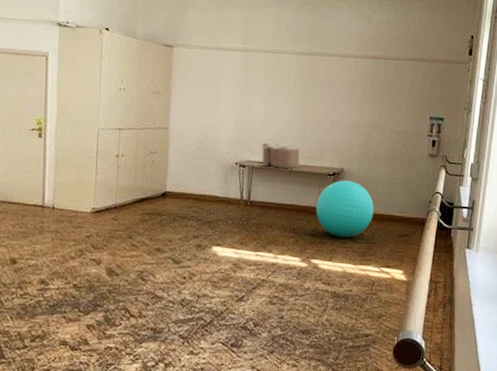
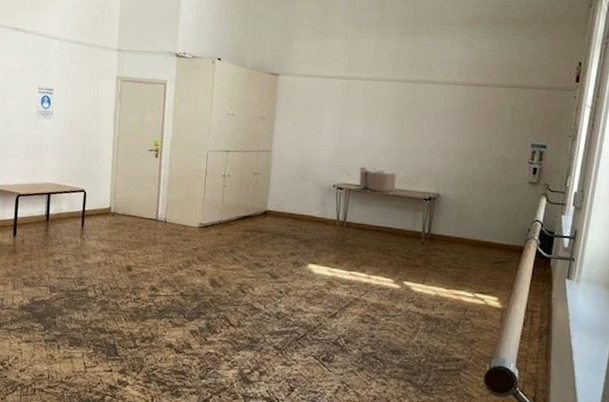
exercise ball: present [316,180,375,238] -> none [410,205,470,262]

